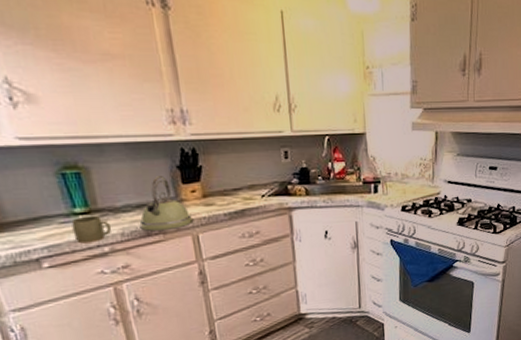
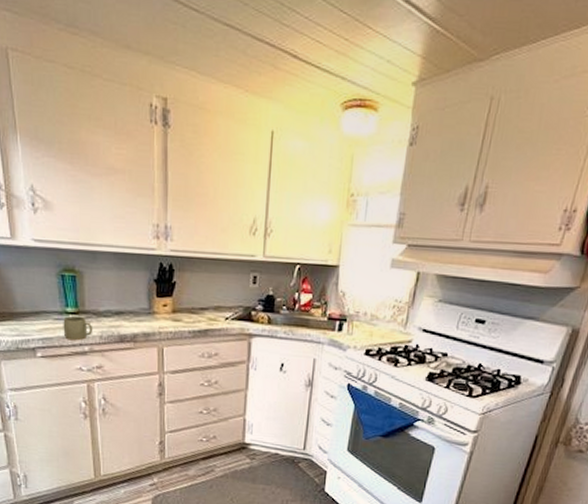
kettle: present [139,176,194,232] -> none [115,287,161,340]

